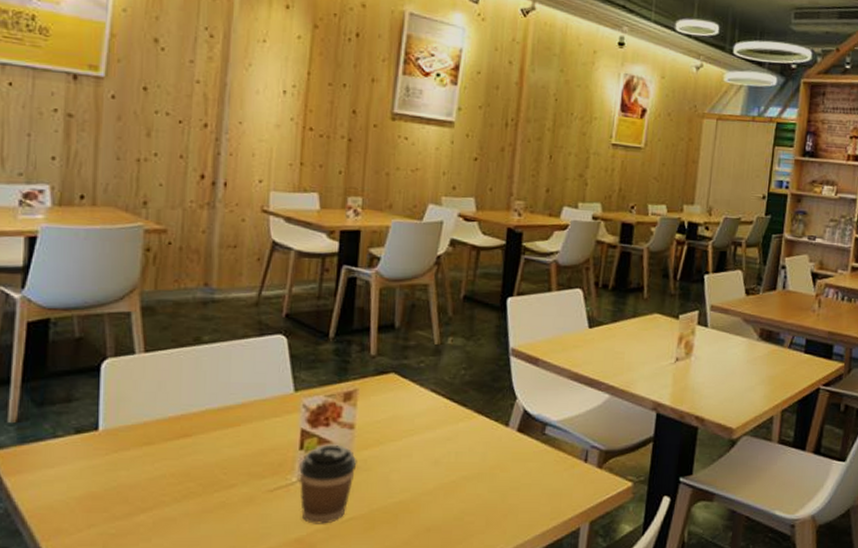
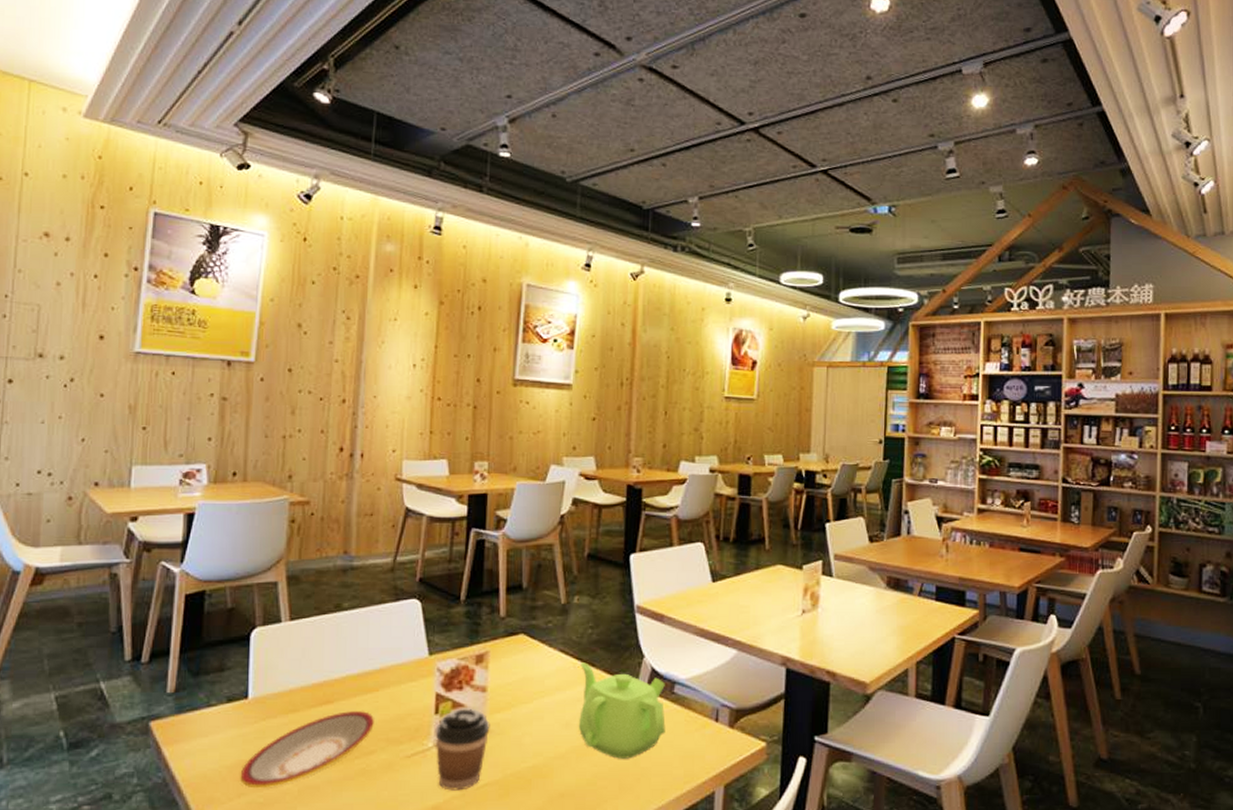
plate: none [89,445,235,520] -> present [240,711,374,789]
teapot: none [447,402,537,496] -> present [578,662,666,759]

